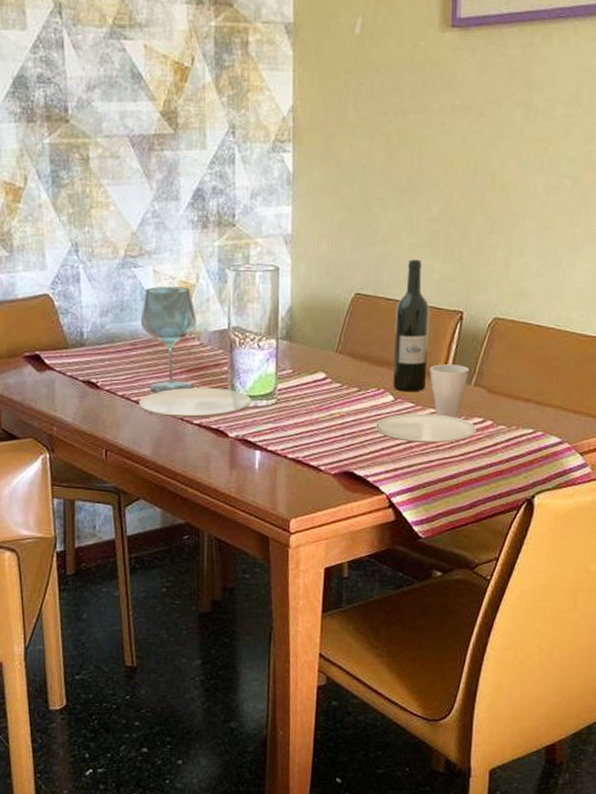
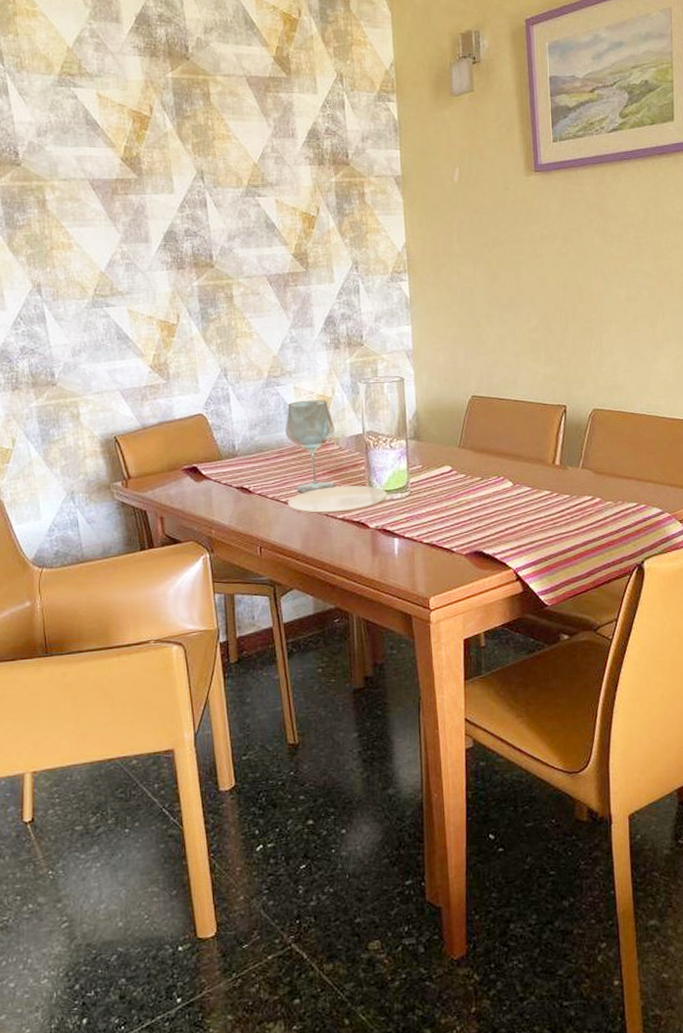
plate: present [376,413,476,444] -> none [499,495,587,522]
wine bottle: present [393,259,430,392] -> none [508,364,540,478]
cup: present [429,364,470,418] -> none [542,451,577,498]

